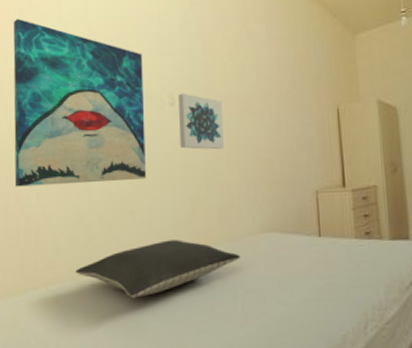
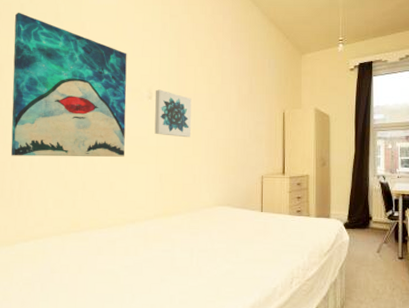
pillow: present [75,240,241,298] -> none [61,207,198,252]

